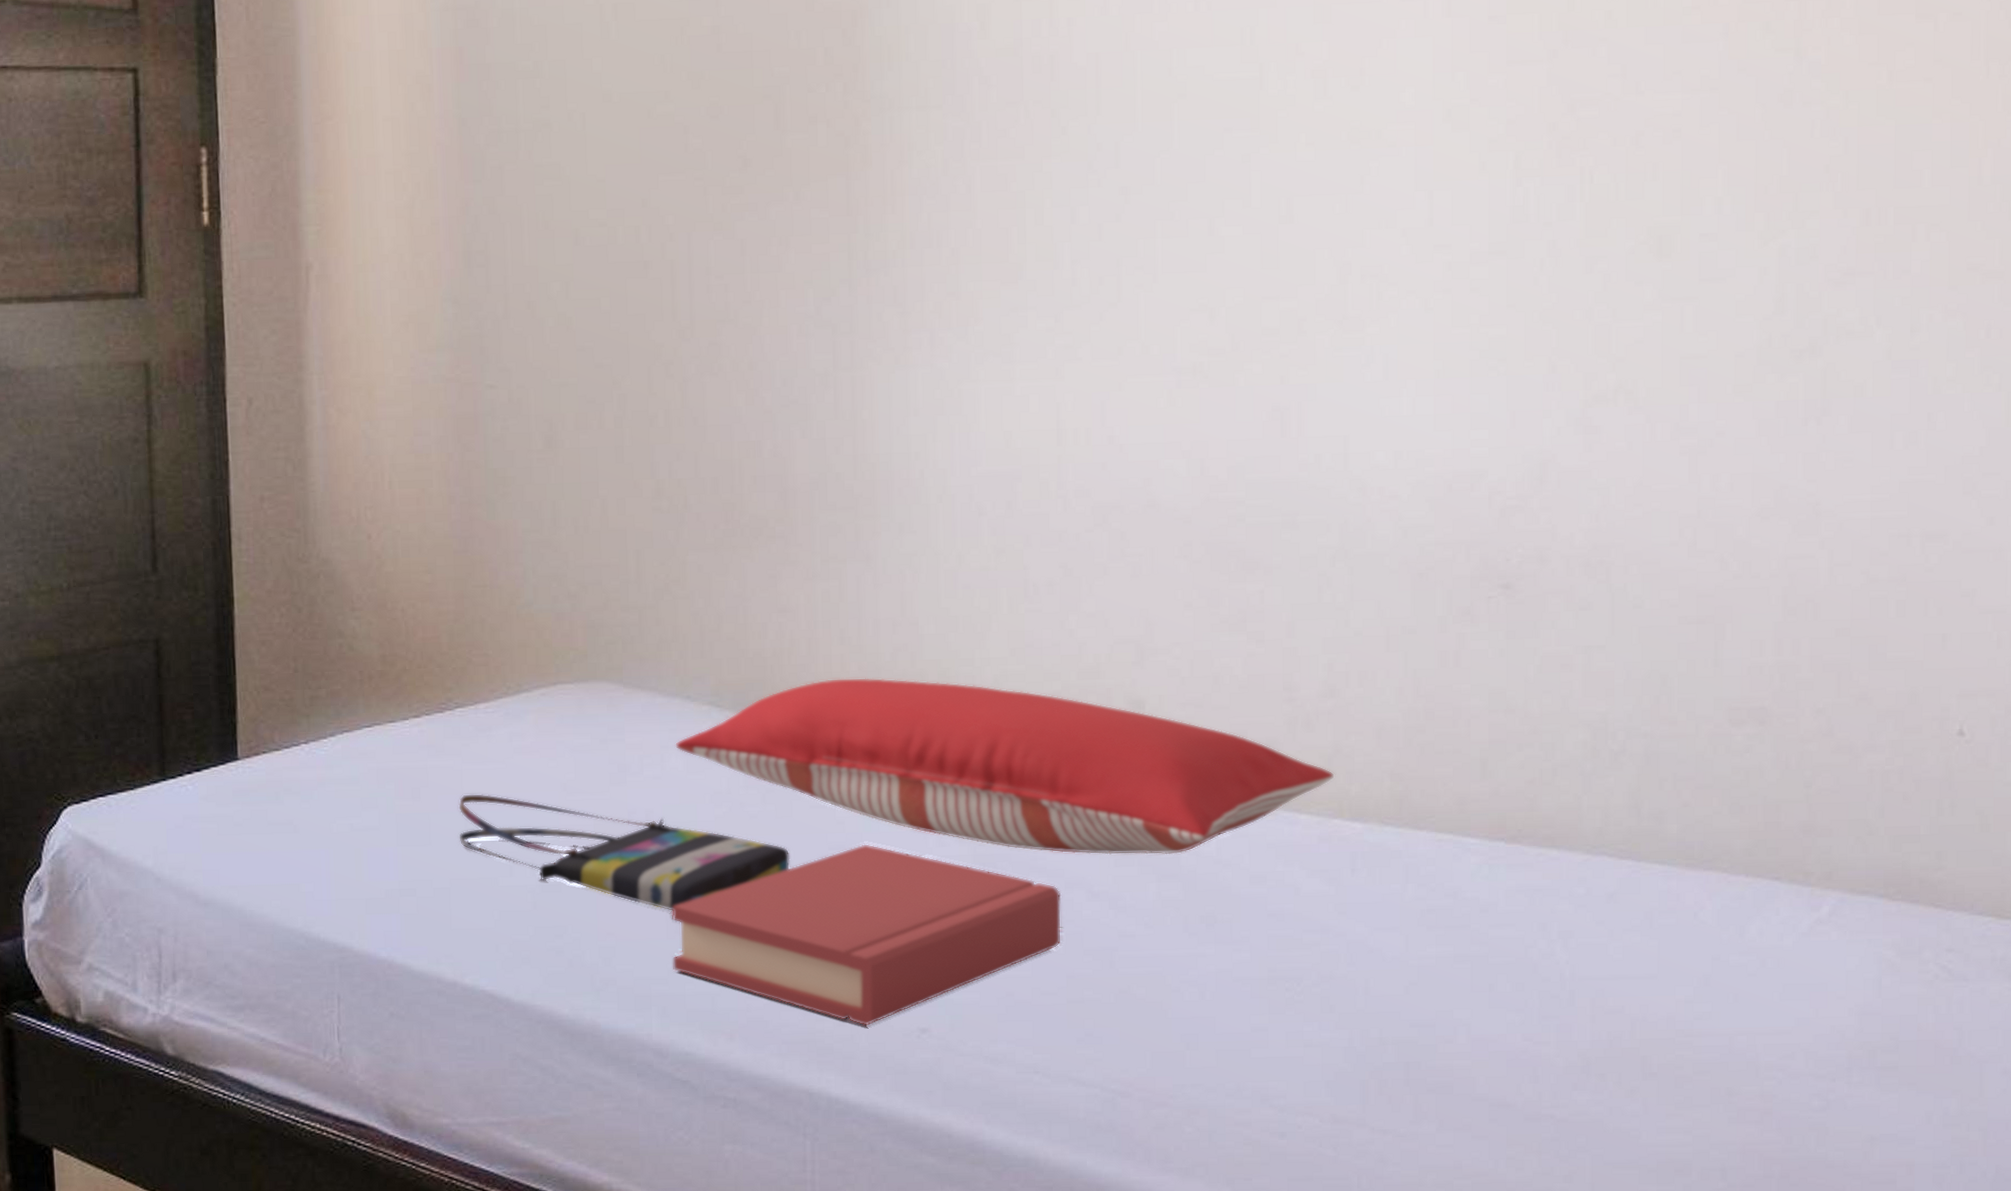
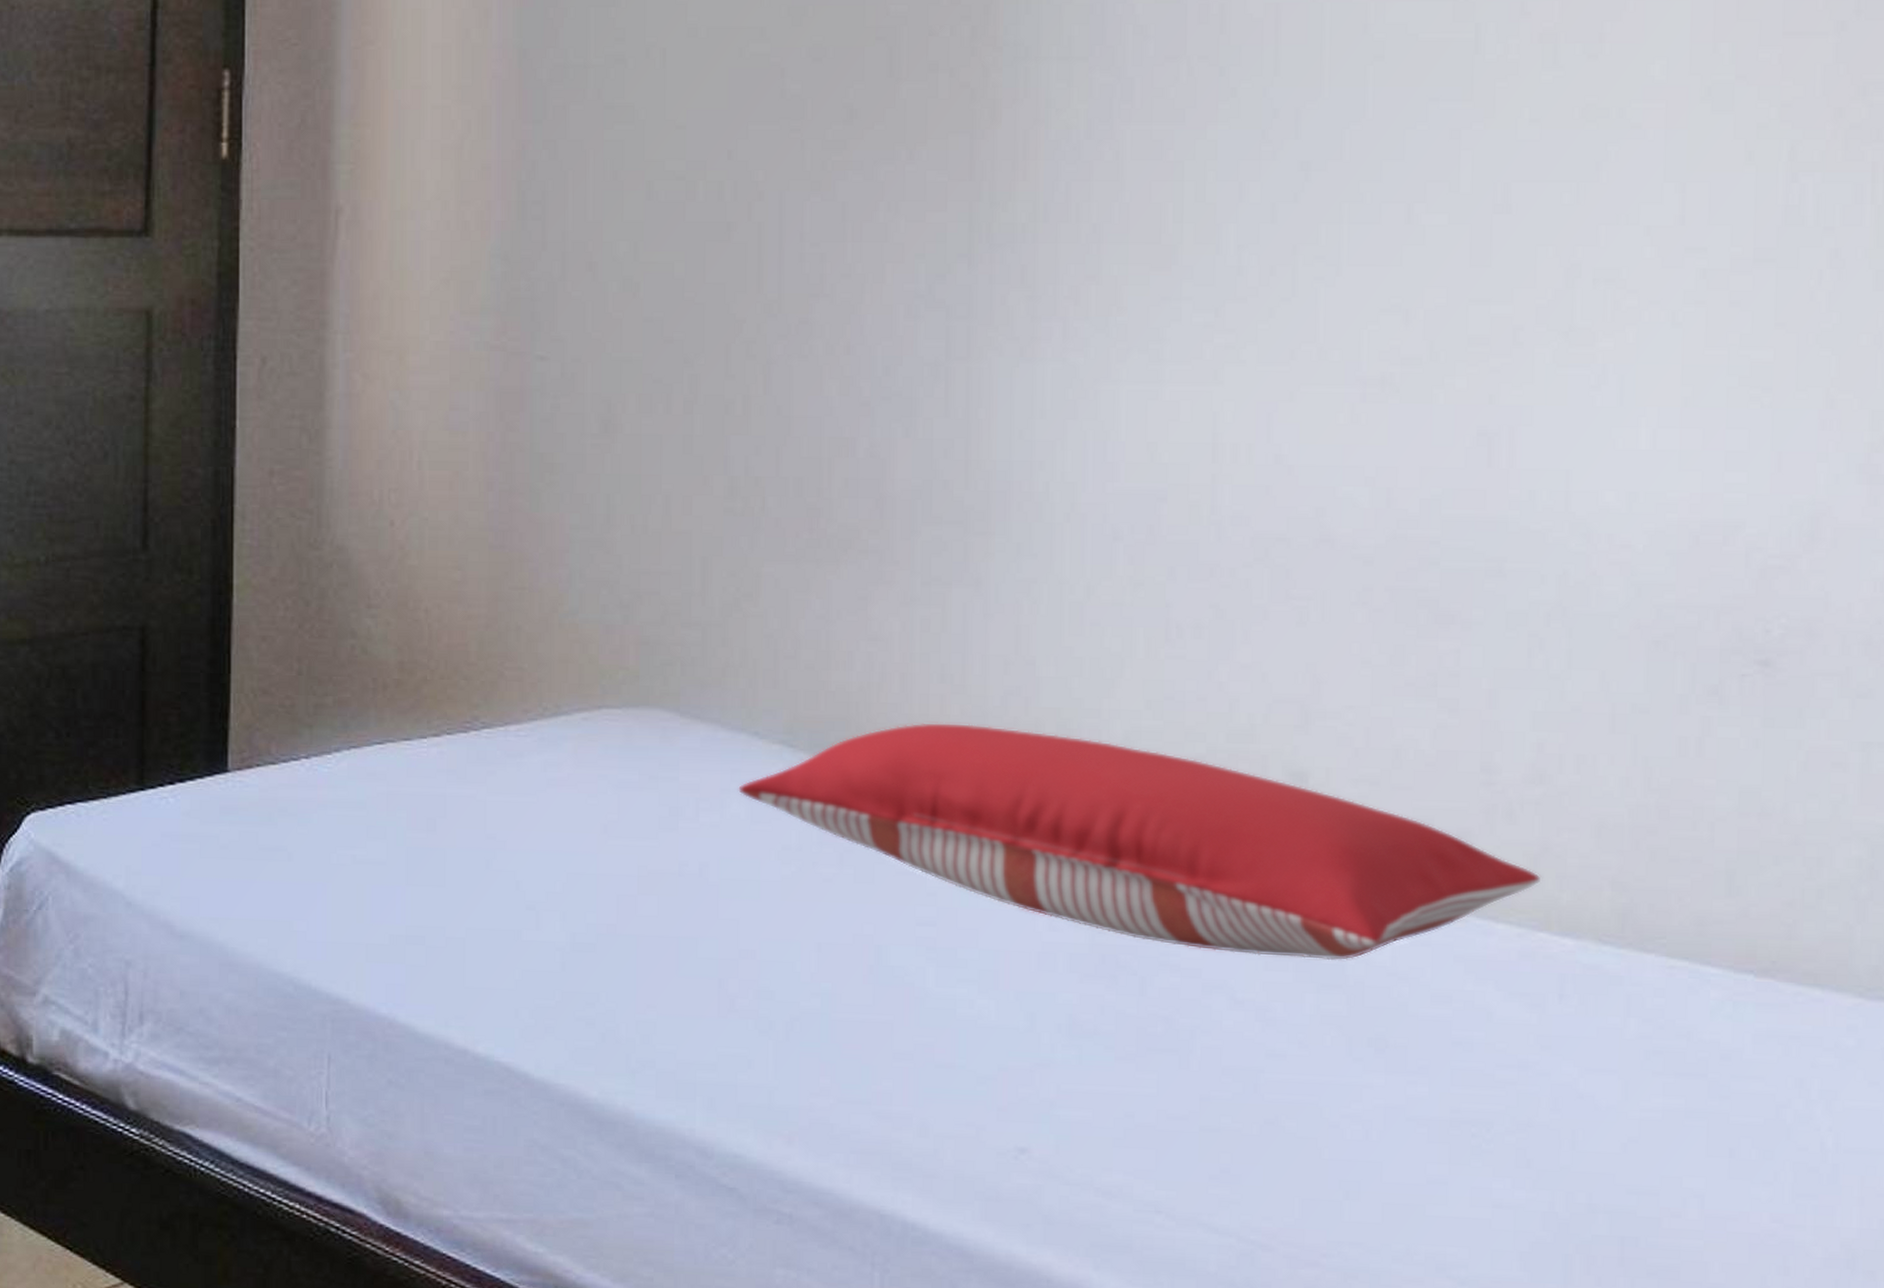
tote bag: present [458,793,791,912] -> none [478,829,870,986]
hardback book: present [671,844,1062,1026] -> none [722,921,1197,1140]

